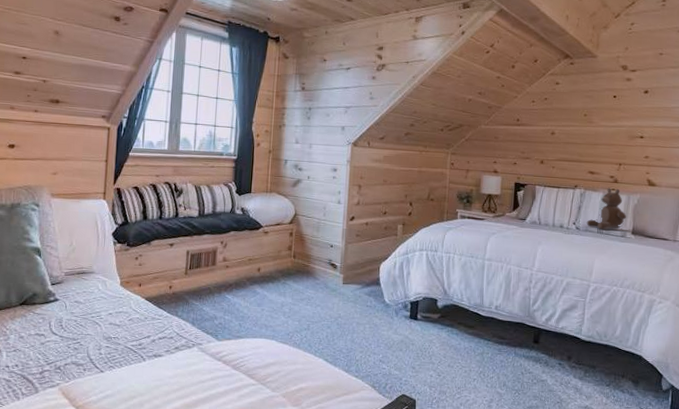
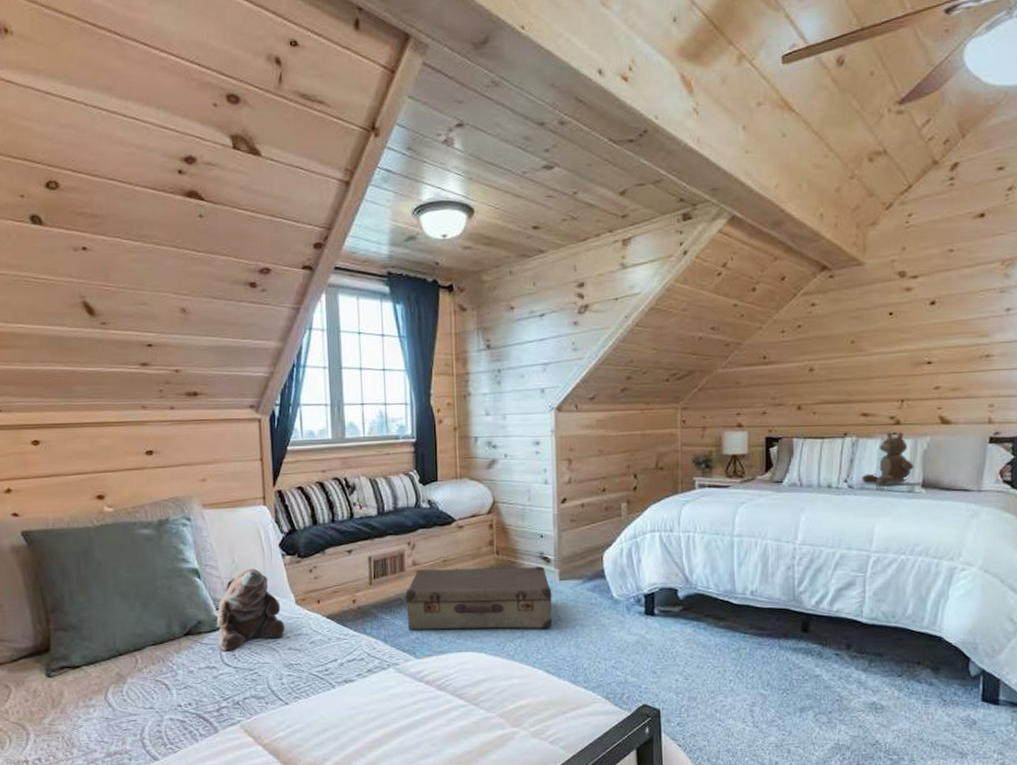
stuffed animal: none [48,252,109,322] -> present [216,569,286,651]
suitcase: none [213,265,336,324] -> present [406,566,552,630]

